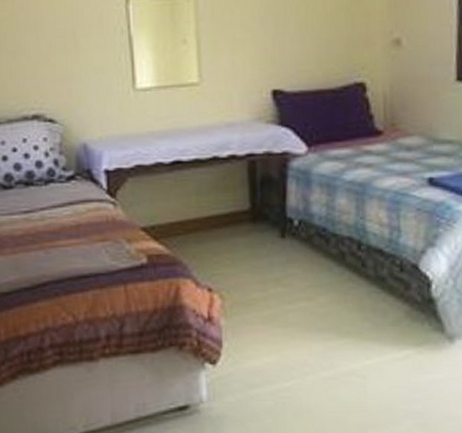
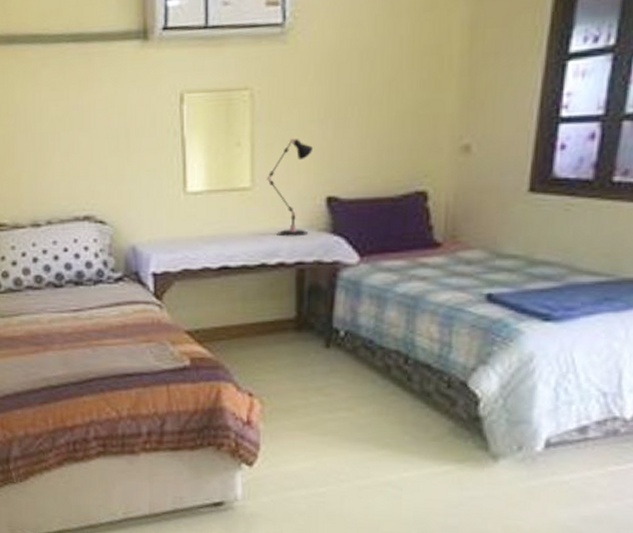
desk lamp: none [213,35,256,130] -> present [266,138,313,237]

